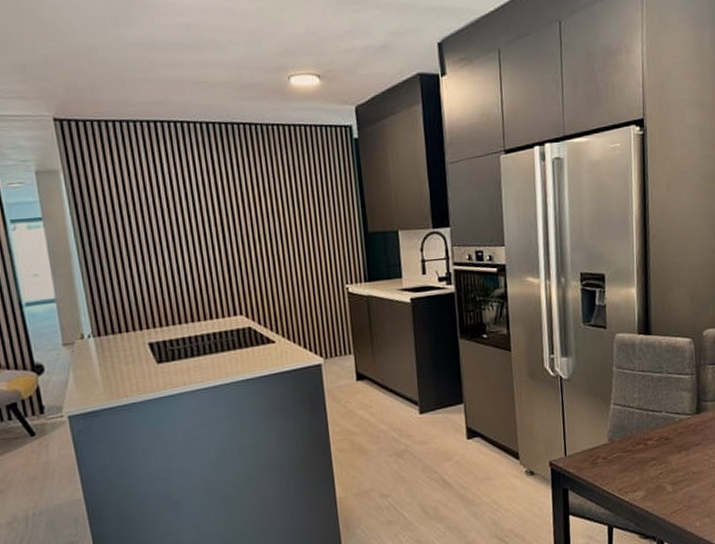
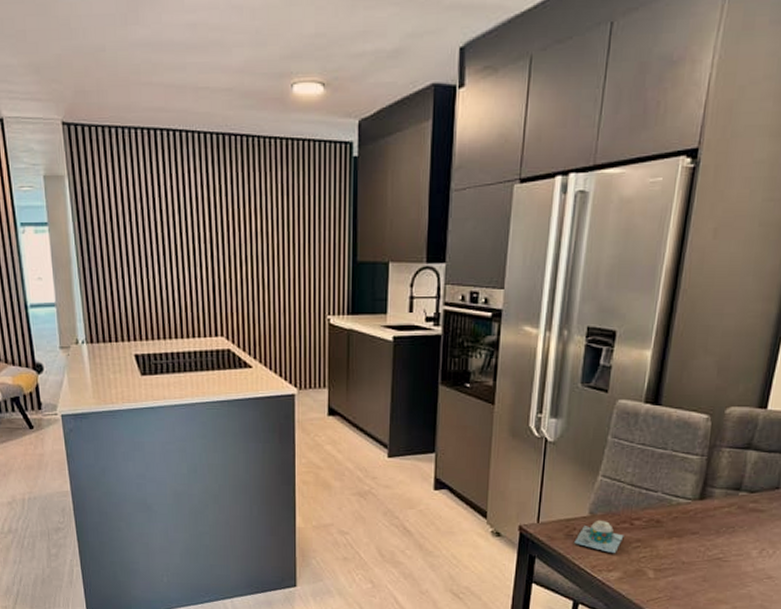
mug: none [600,444,641,474] -> present [574,519,624,553]

